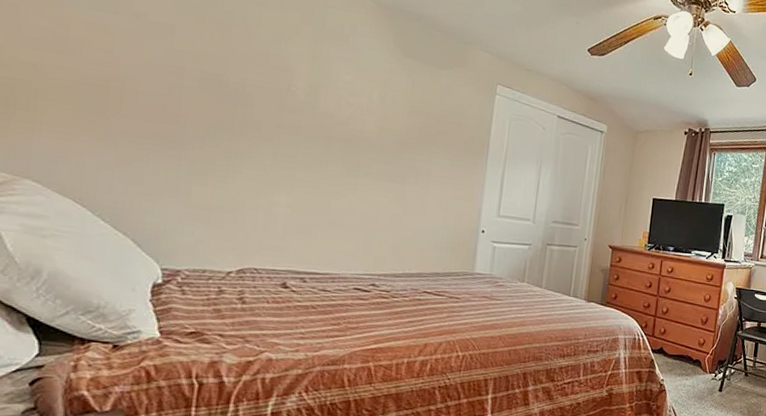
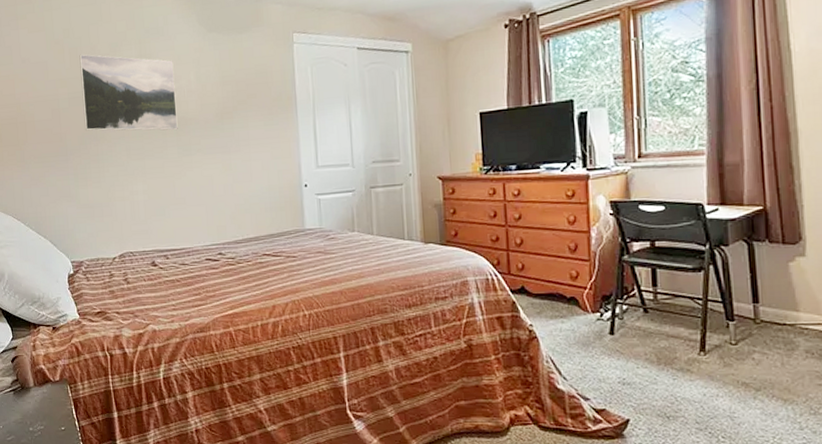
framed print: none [216,32,355,146] -> present [79,54,178,131]

